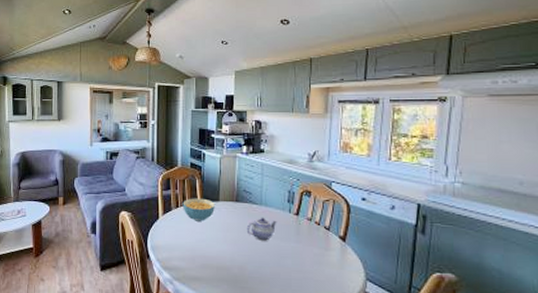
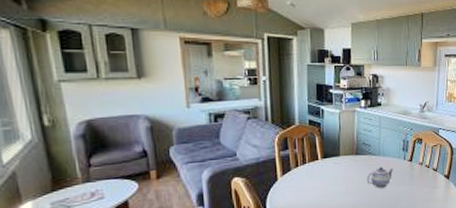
cereal bowl: present [183,198,215,221] -> none [302,154,336,178]

